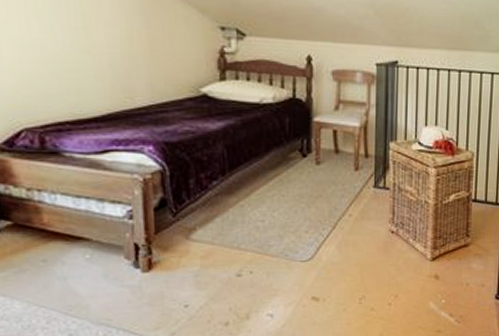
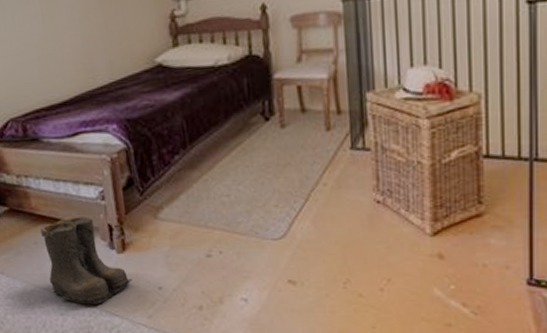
boots: none [52,235,157,324] -> present [40,216,133,305]

